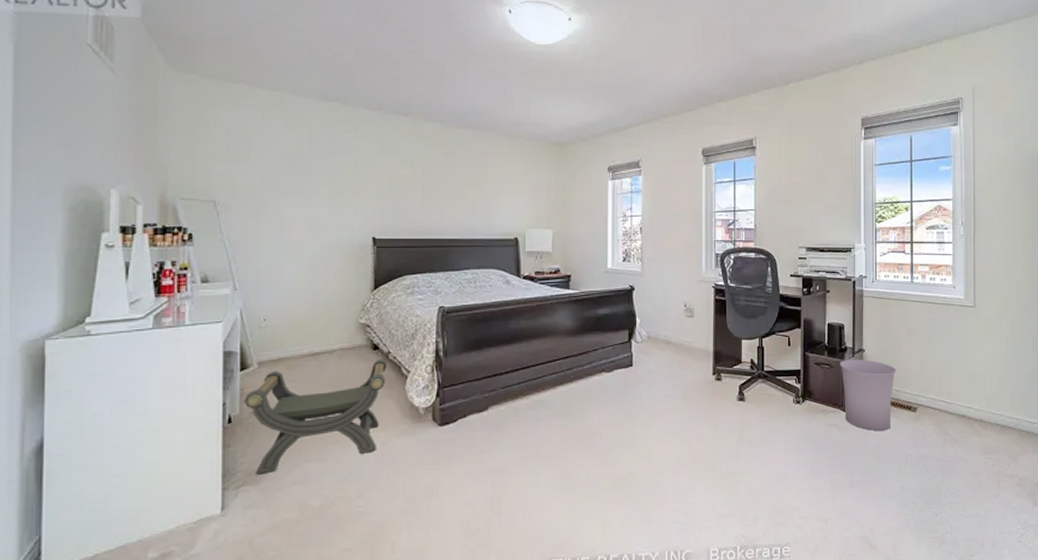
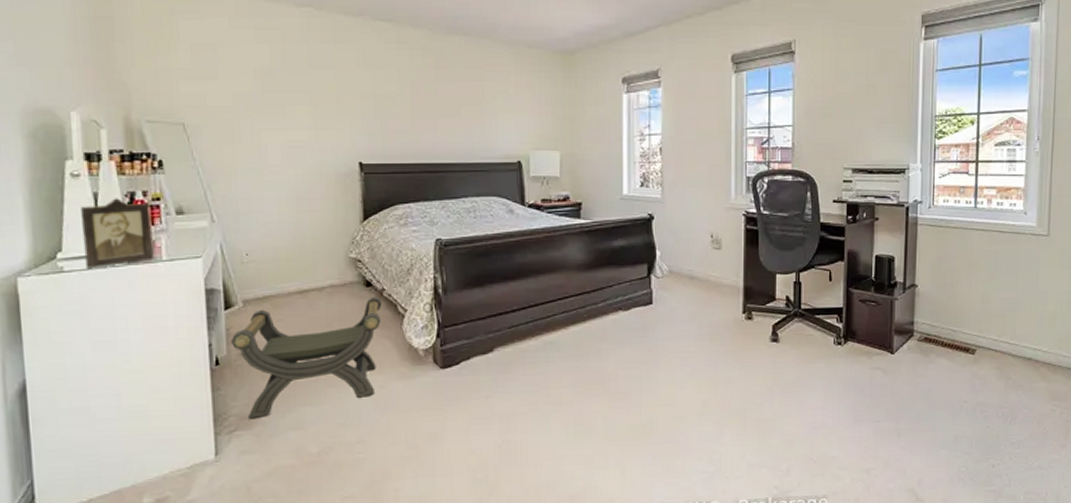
photo frame: none [112,267,178,333] -> present [81,198,154,269]
waste bin: present [839,360,897,431] -> none [888,296,954,375]

